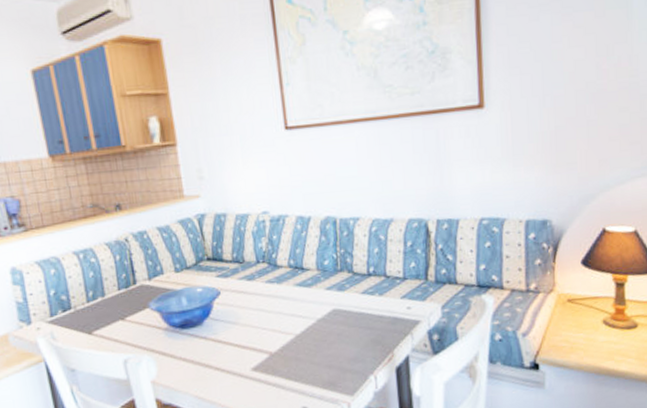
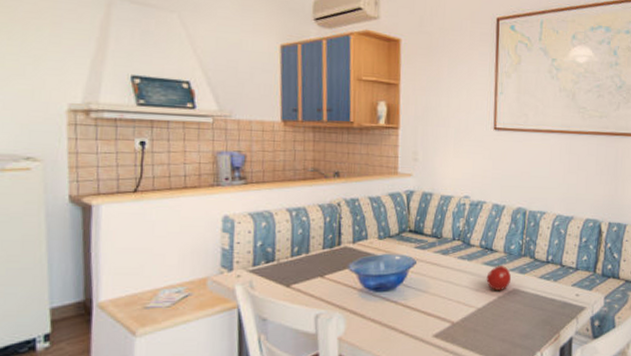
fruit: none [301,284,329,313] -> present [486,264,511,290]

